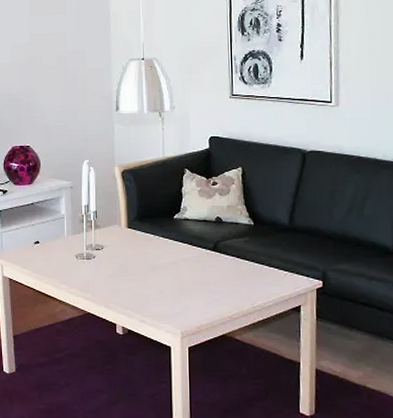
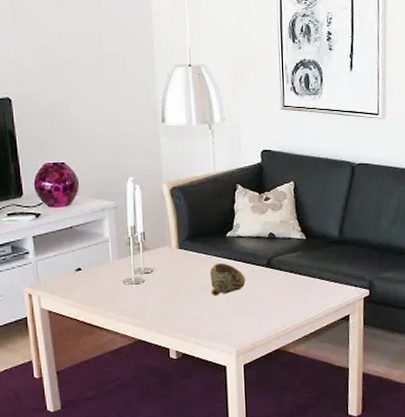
decorative bowl: none [156,243,192,276] -> present [209,262,246,296]

